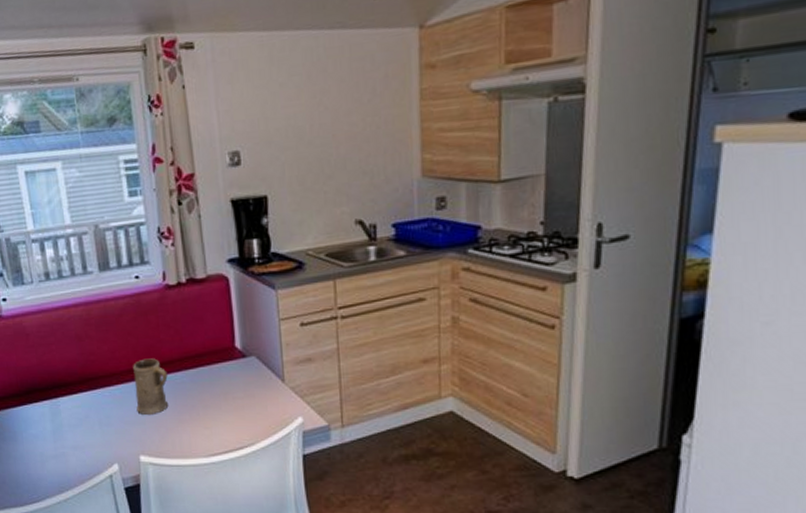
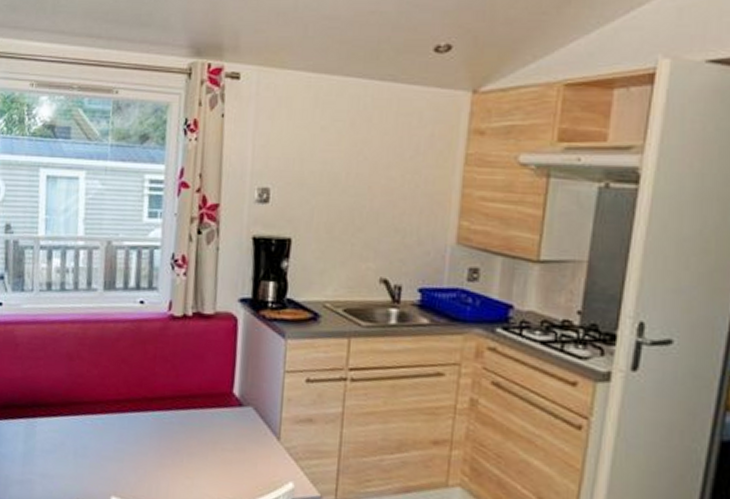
mug: present [133,358,169,415] -> none [117,390,156,453]

